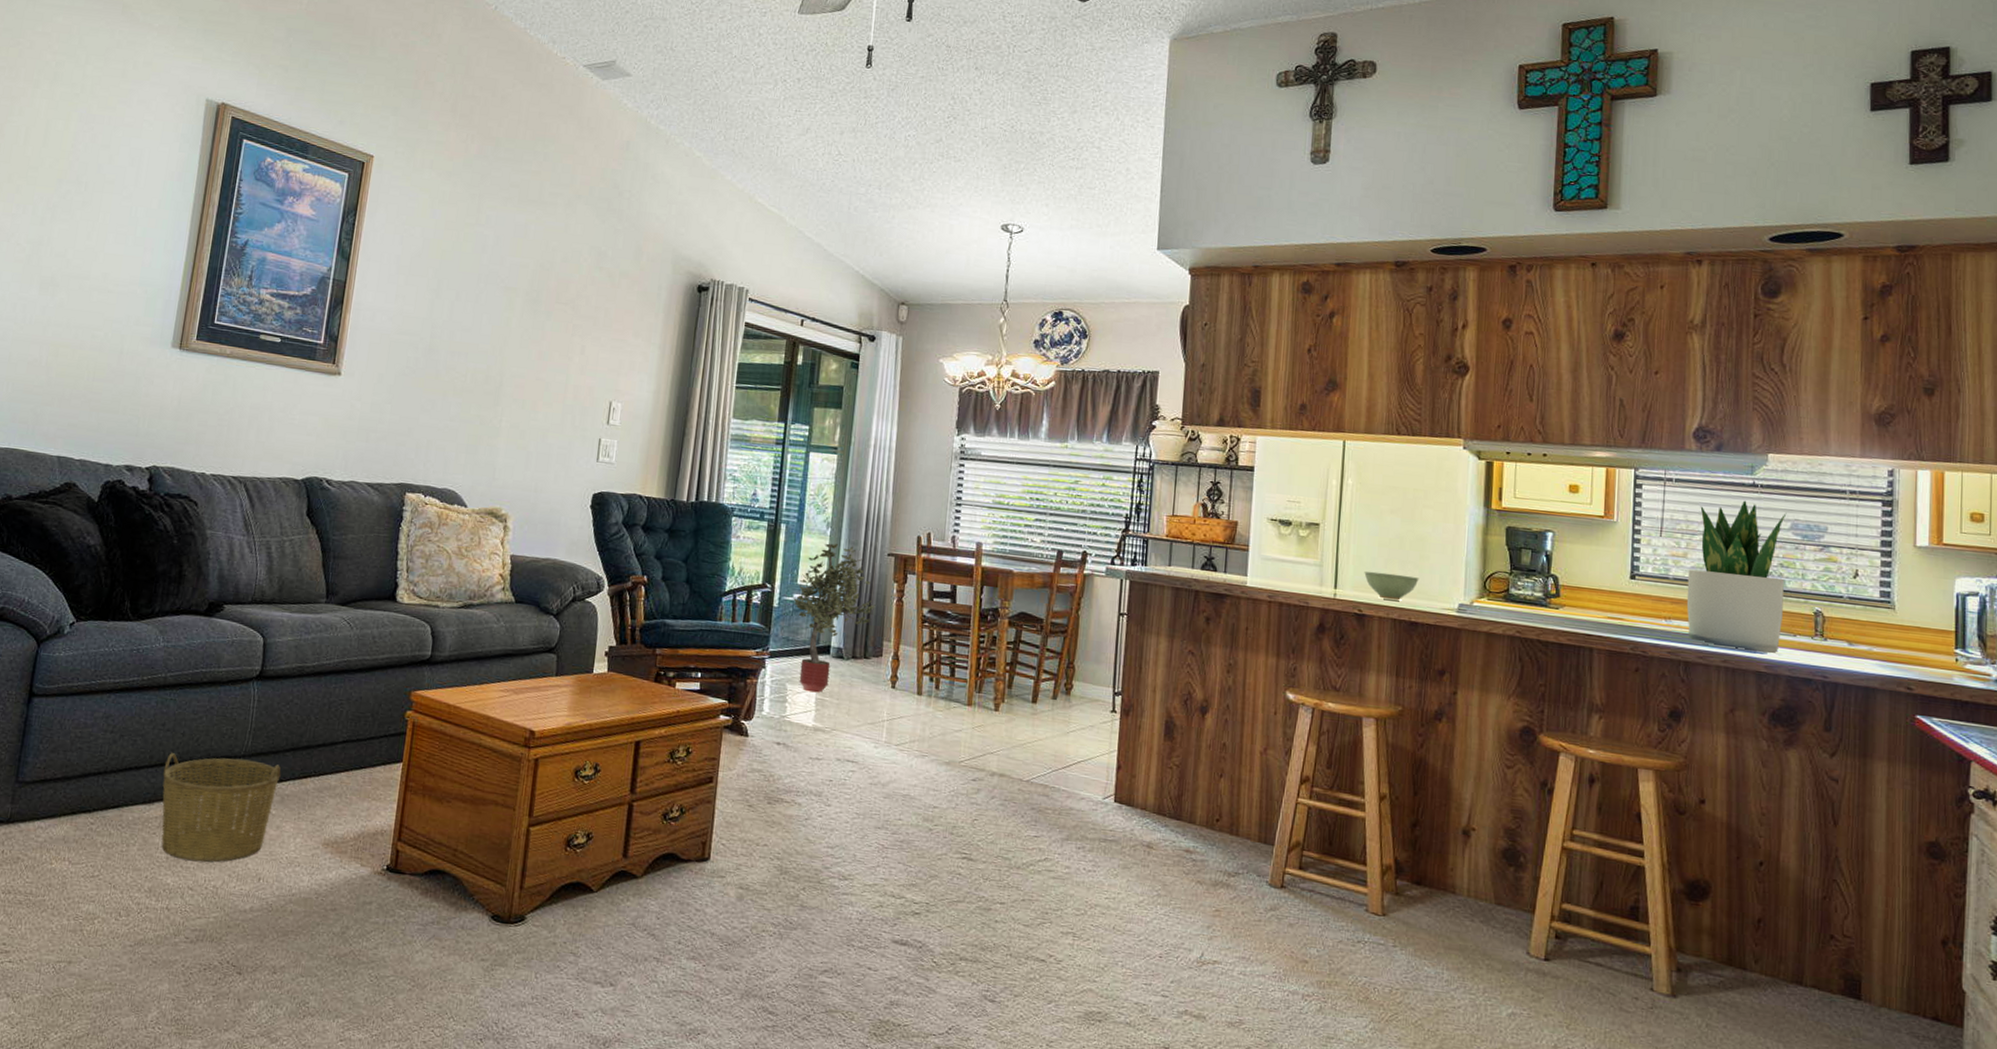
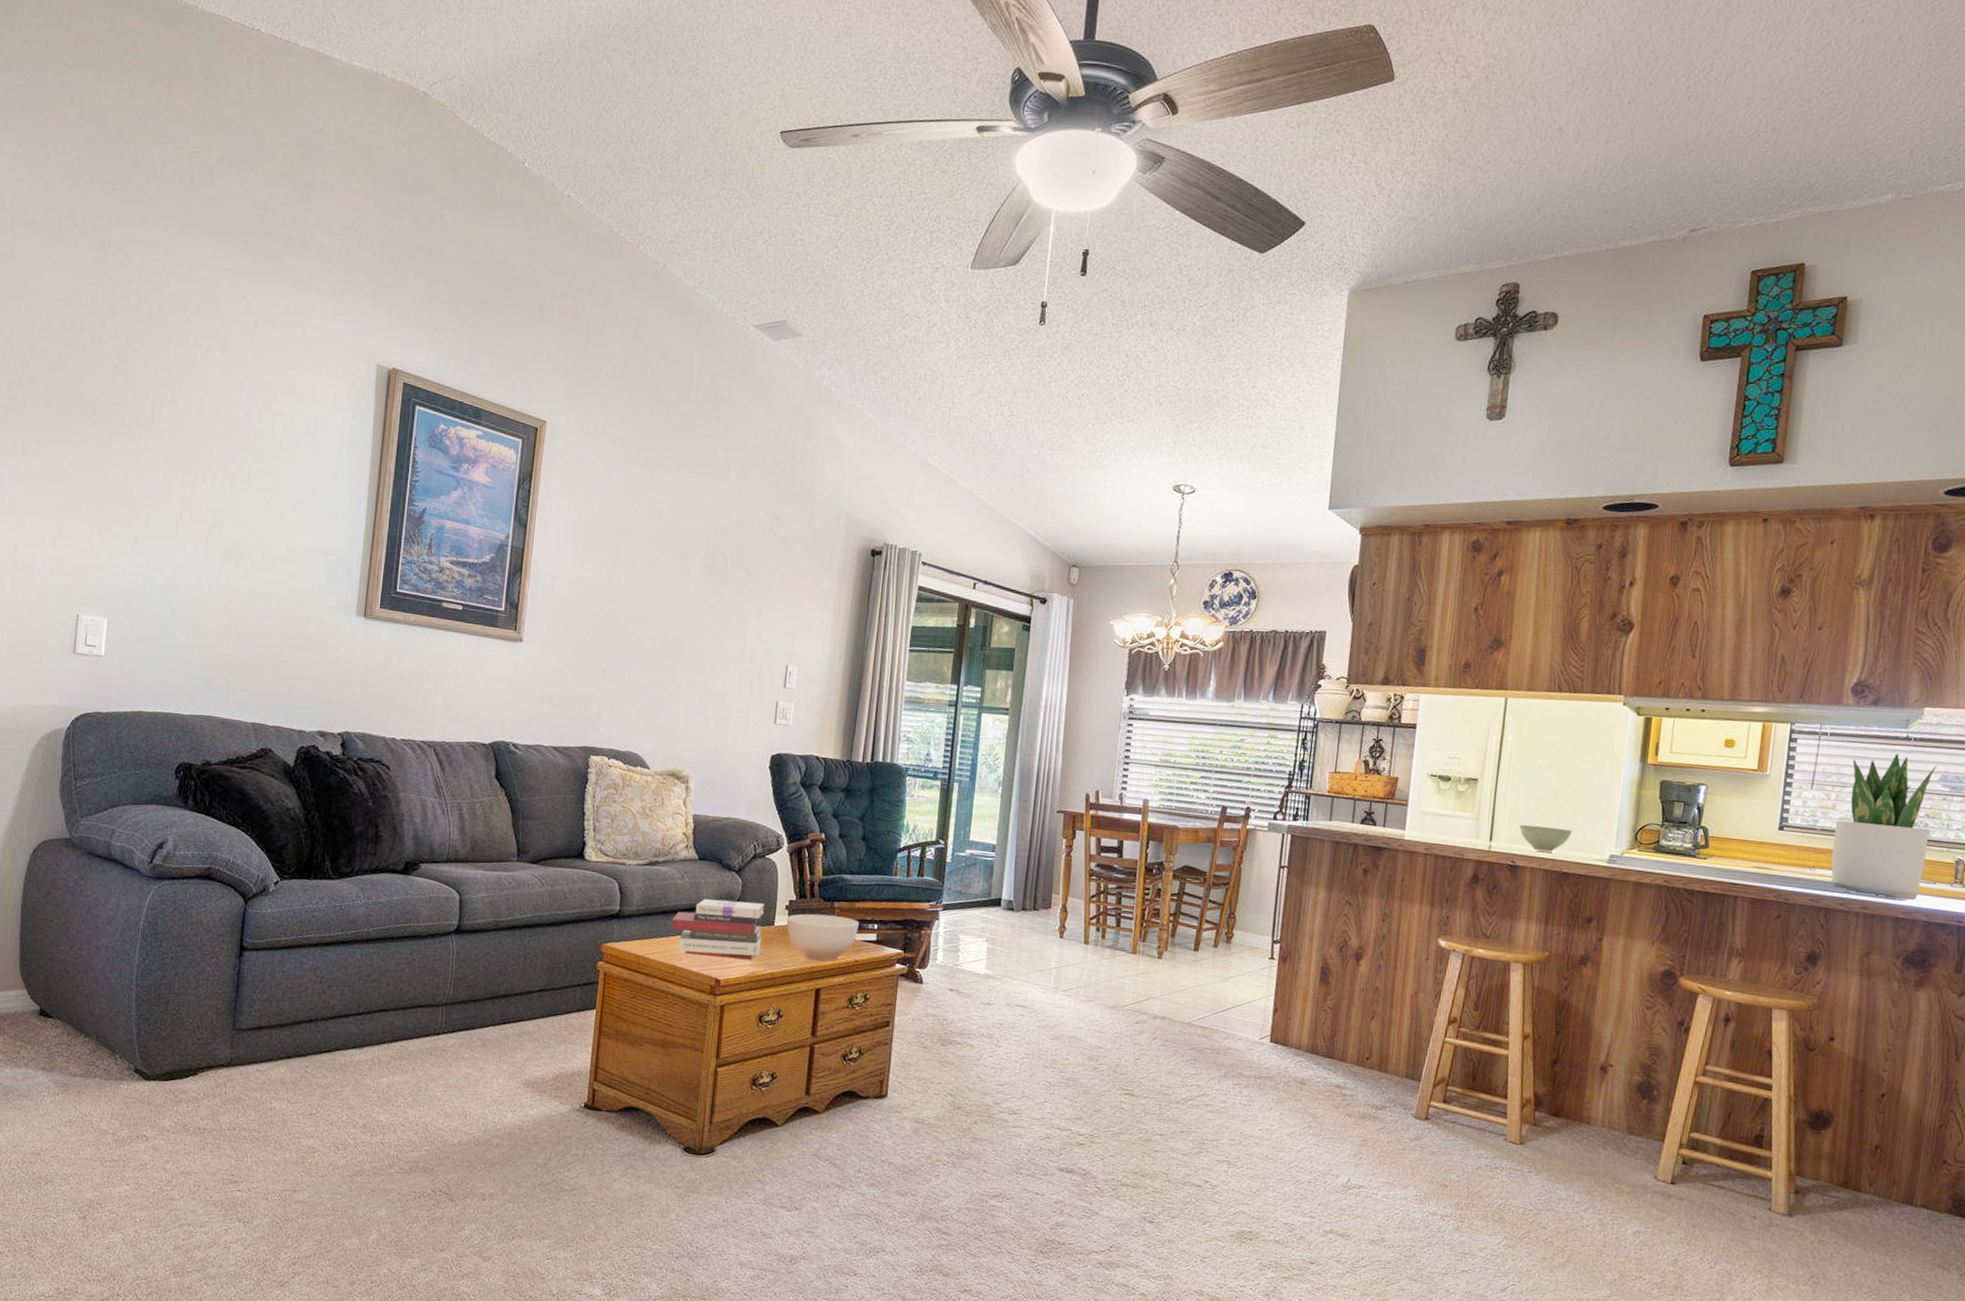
basket: present [161,753,281,862] -> none [371,1002,482,1101]
books: none [484,644,583,710] -> present [671,899,765,960]
bowl: none [605,661,682,711] -> present [786,914,859,961]
potted tree: present [793,543,876,692] -> none [965,801,1045,942]

